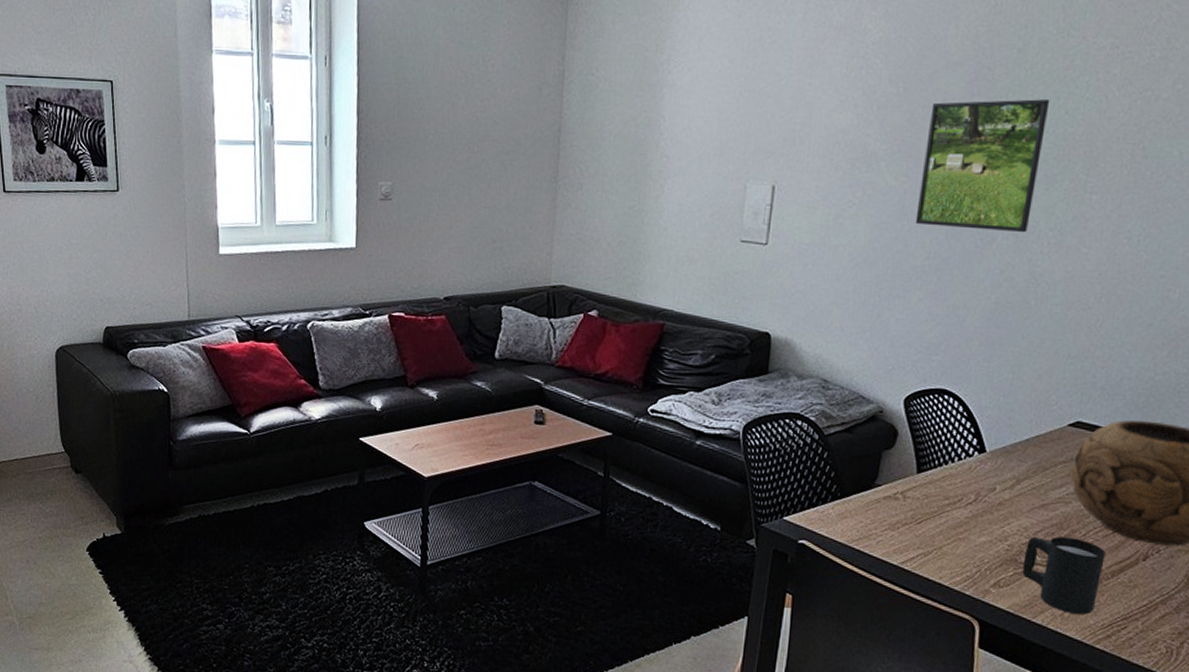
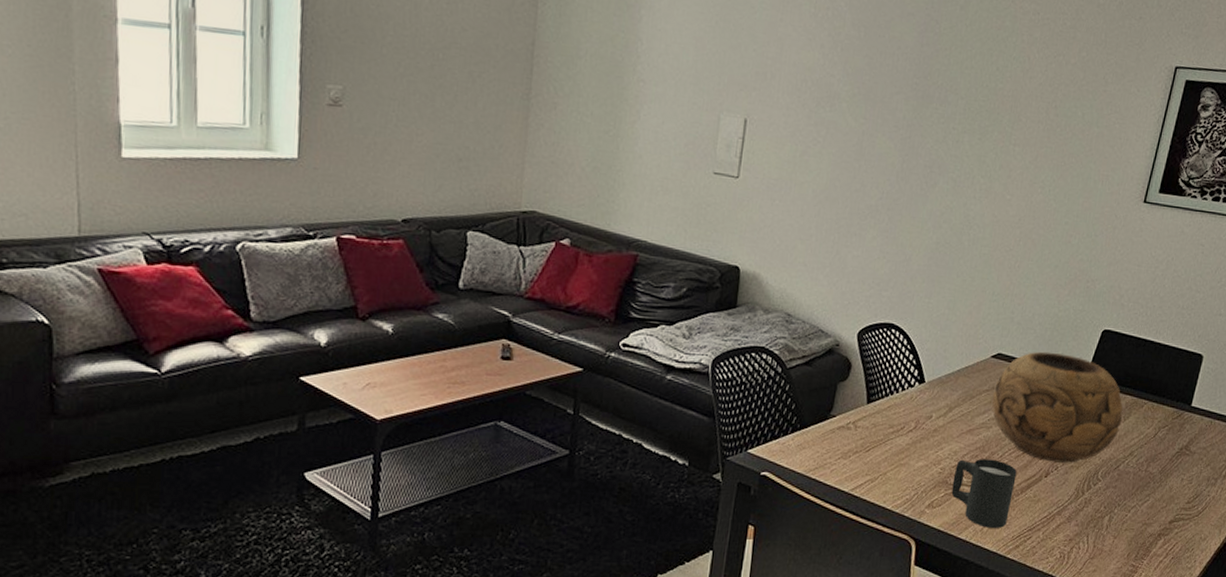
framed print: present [915,99,1050,233] -> none [871,49,985,179]

